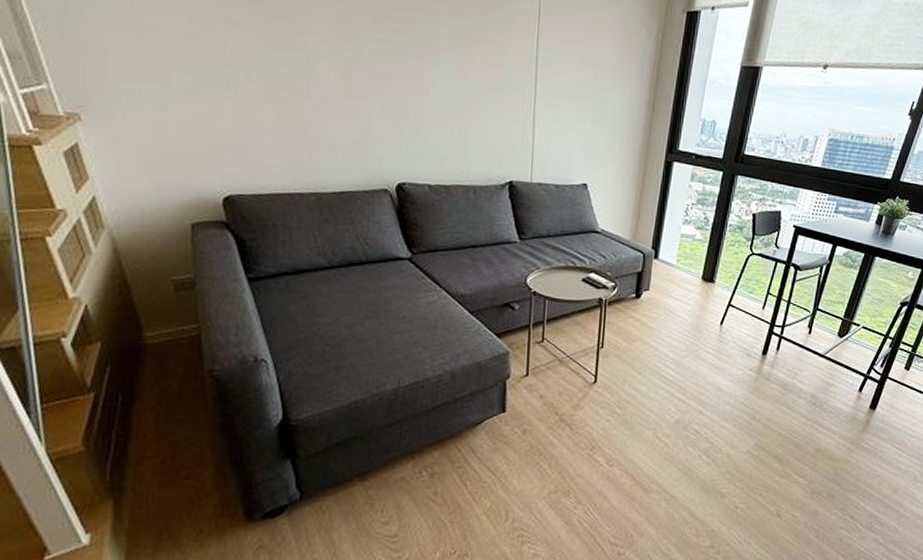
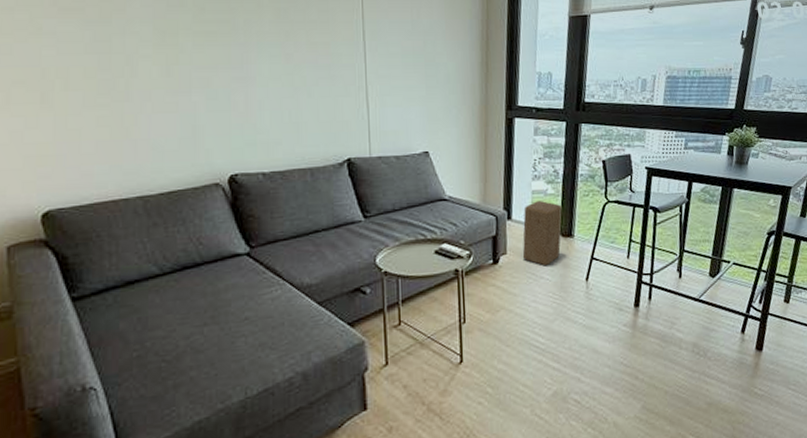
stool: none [664,243,707,306] -> present [522,200,562,266]

